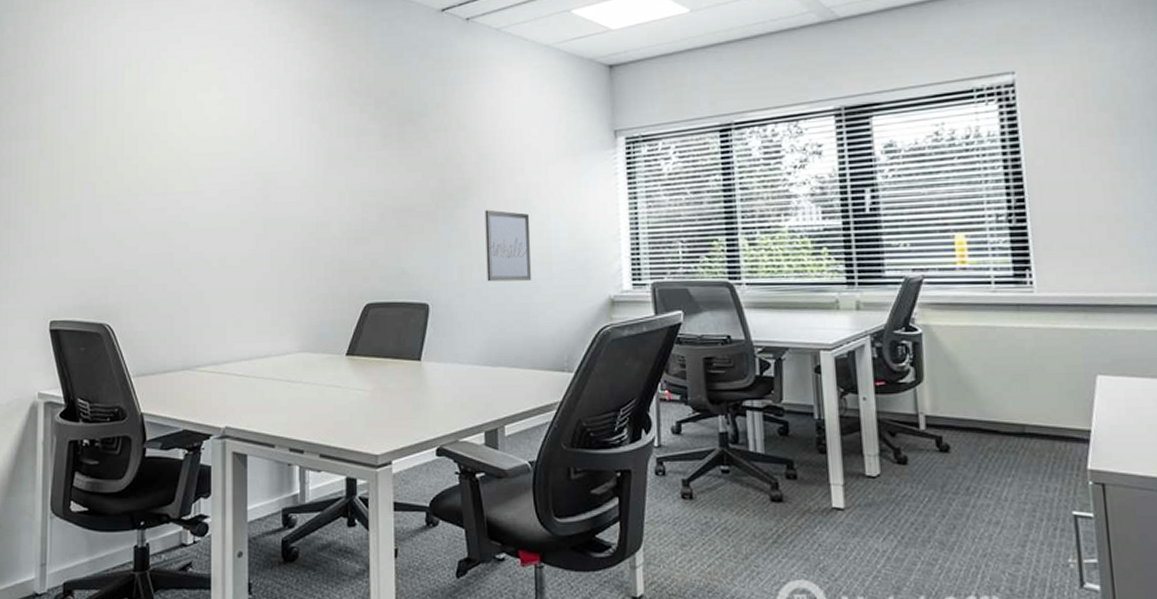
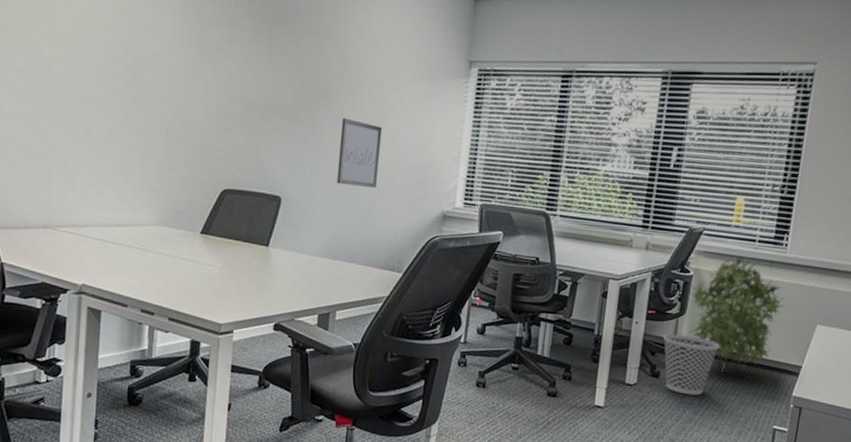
wastebasket: none [902,407,977,482] -> present [663,334,720,396]
indoor plant: none [922,303,1047,448] -> present [689,256,784,373]

